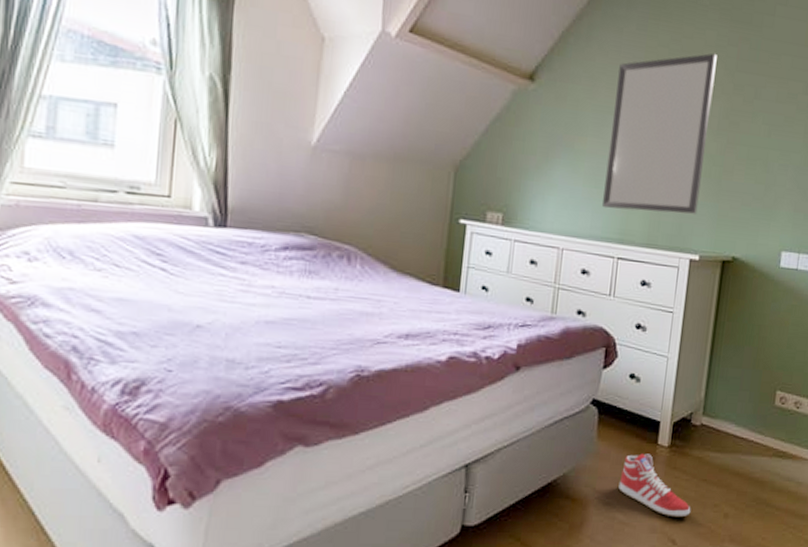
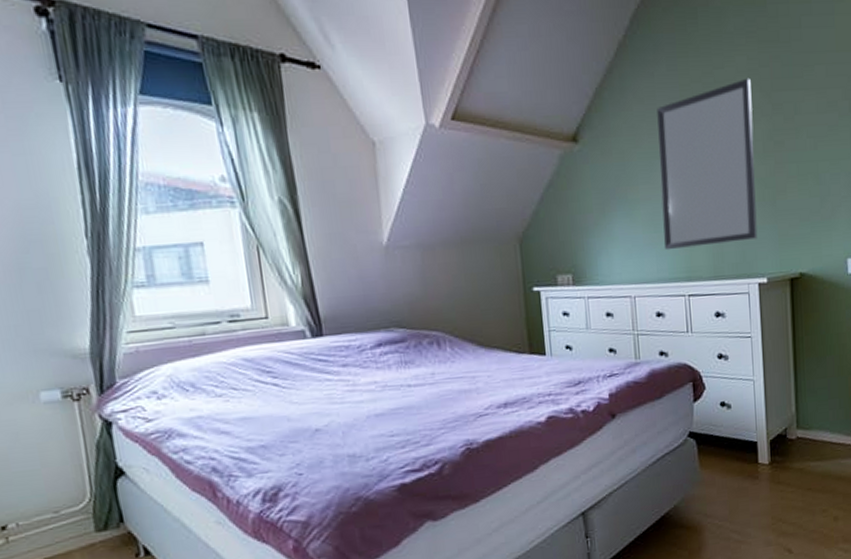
sneaker: present [618,453,691,518] -> none [728,473,801,529]

